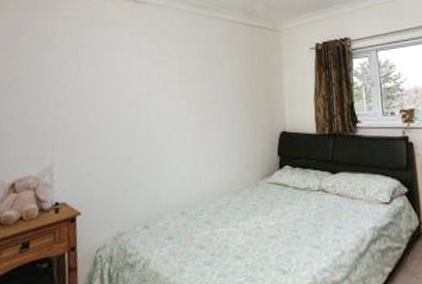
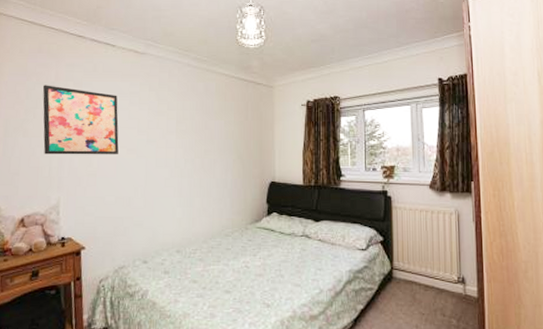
wall art: none [37,39,118,112] -> present [42,85,119,155]

